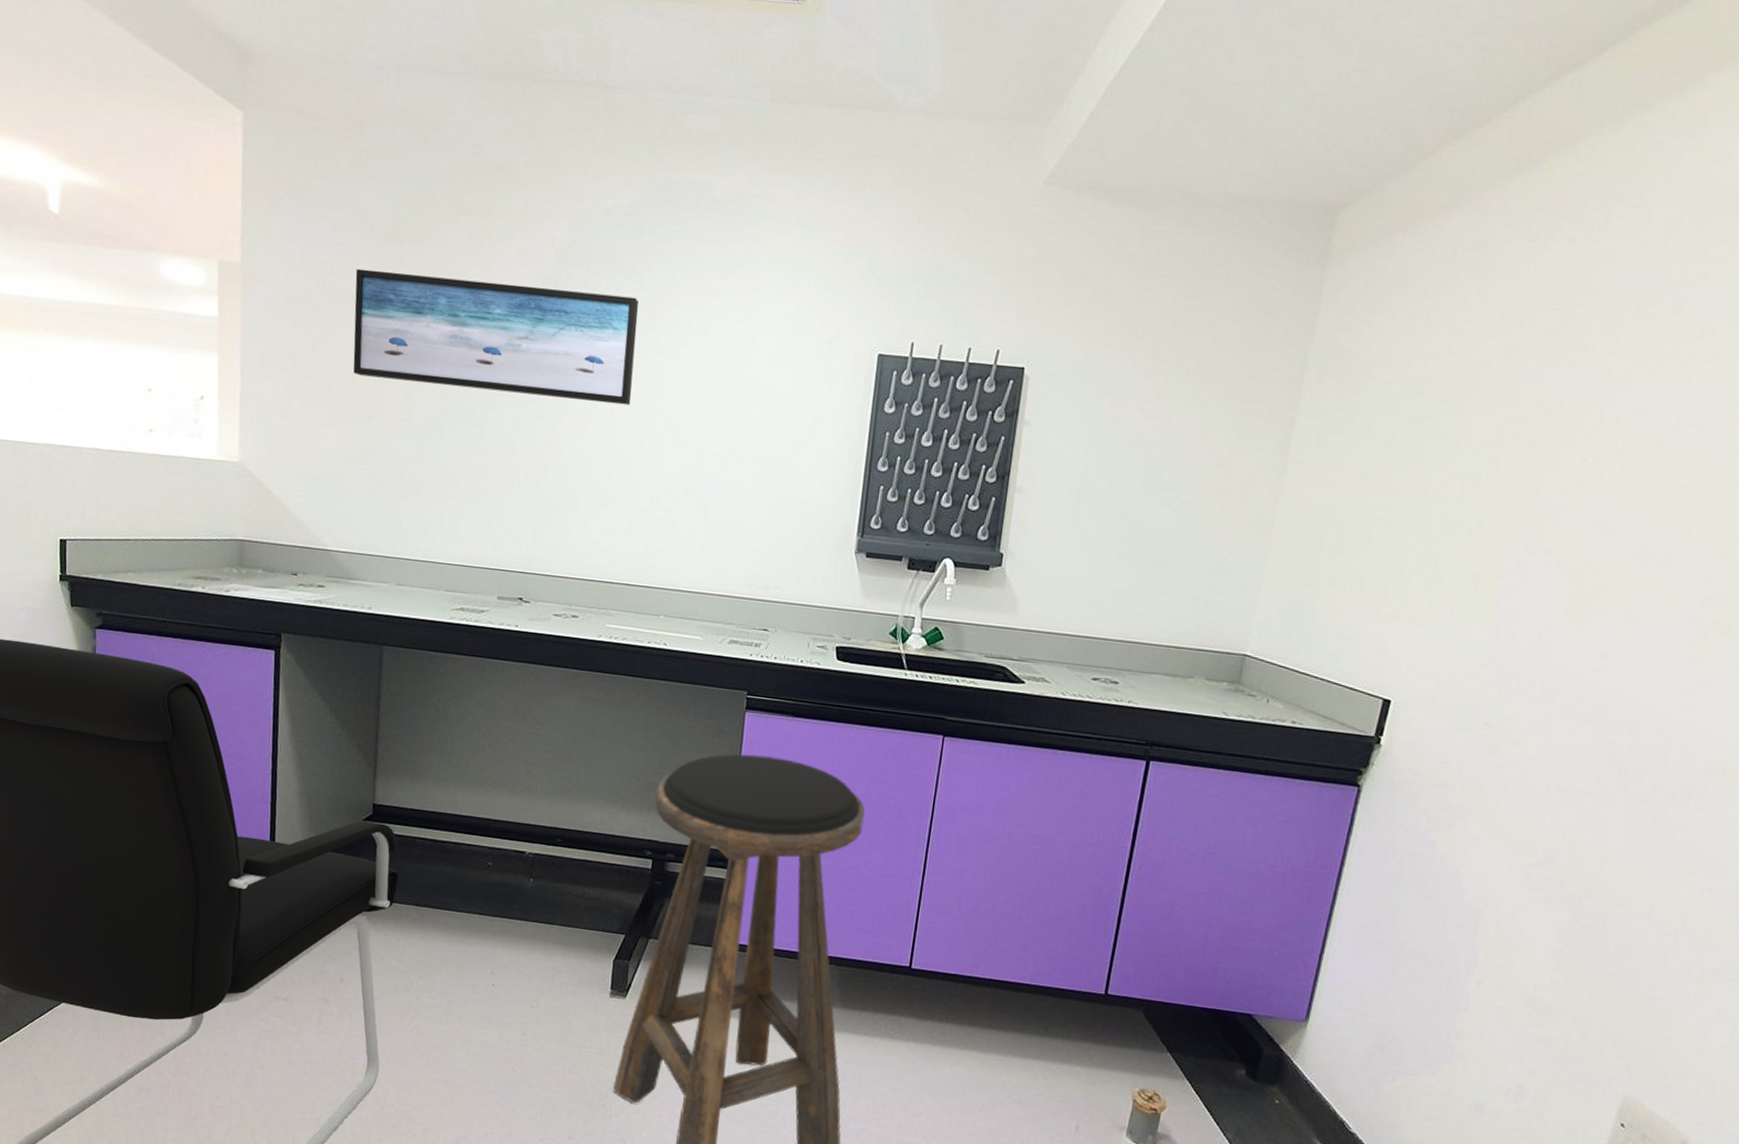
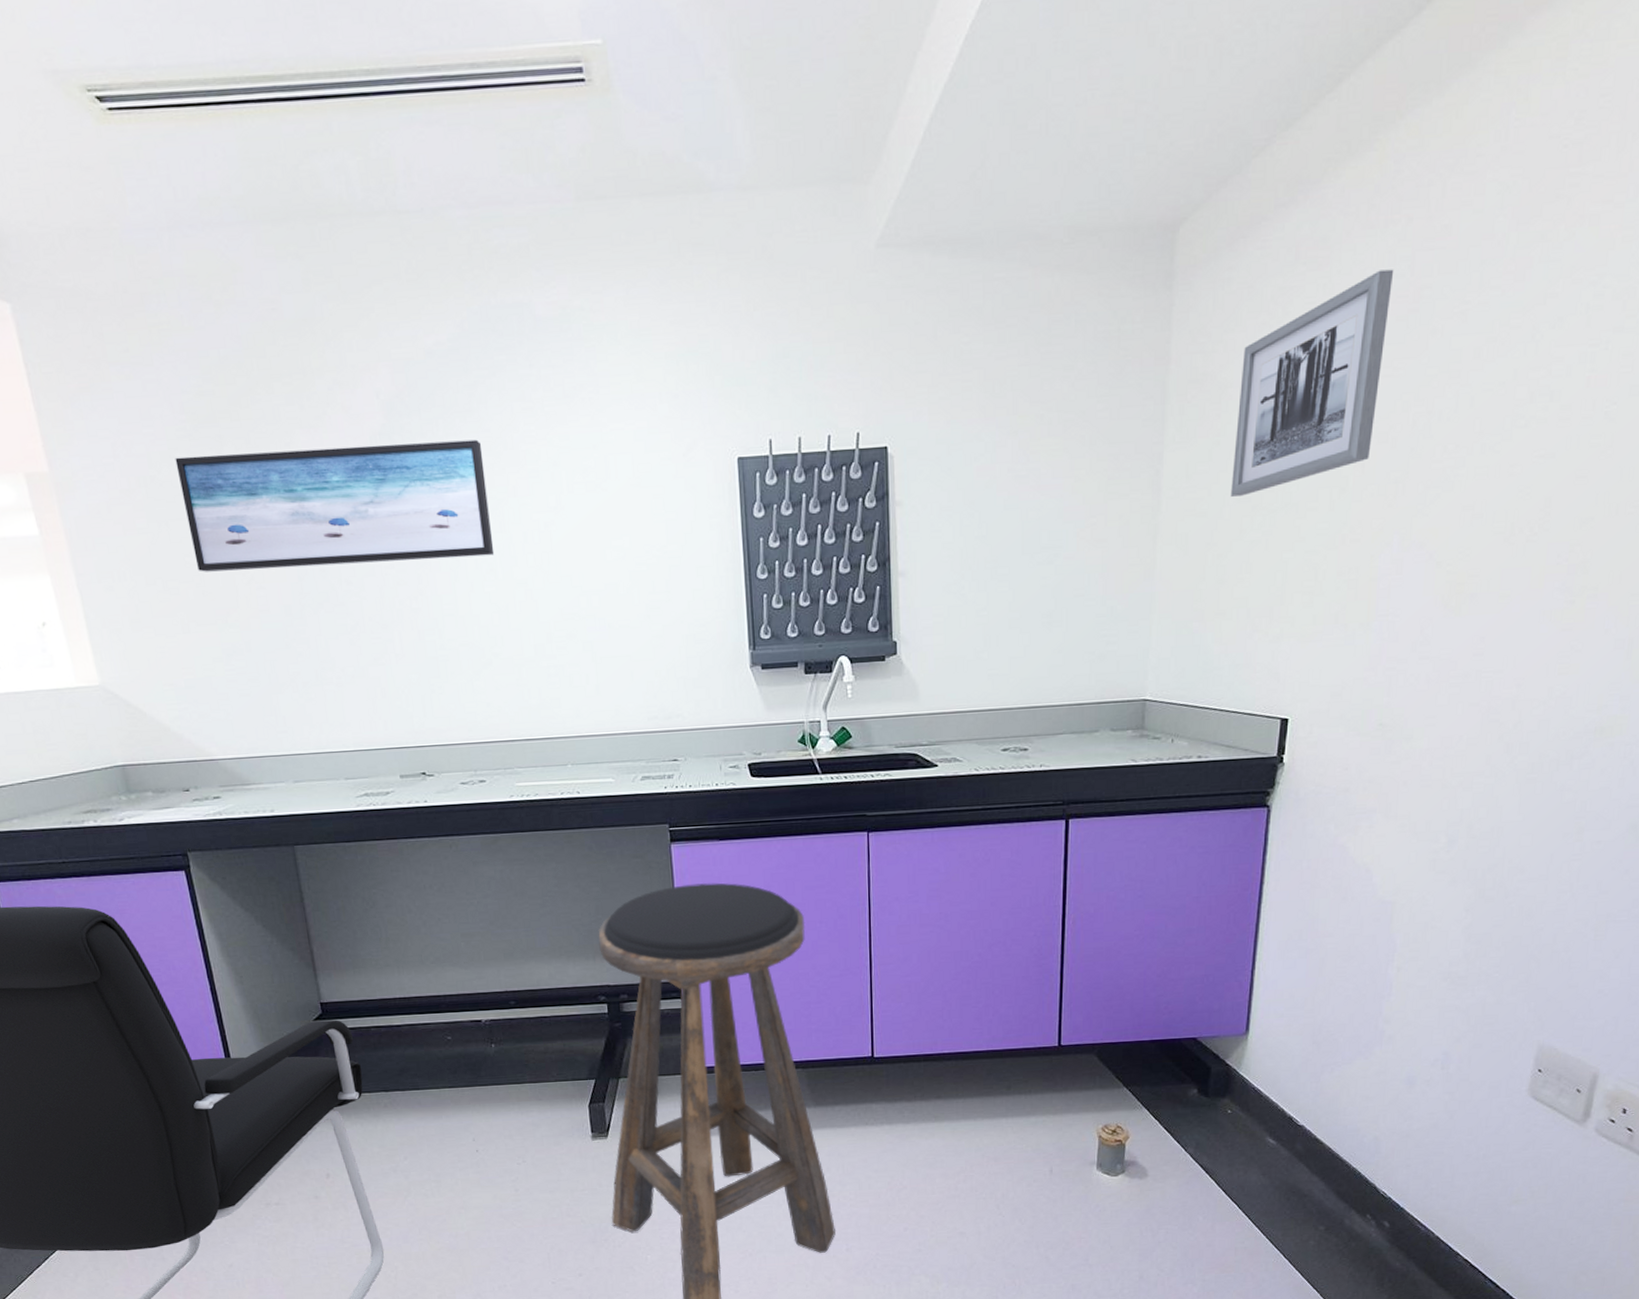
wall art: none [1359,281,1550,473] -> present [1231,269,1394,497]

